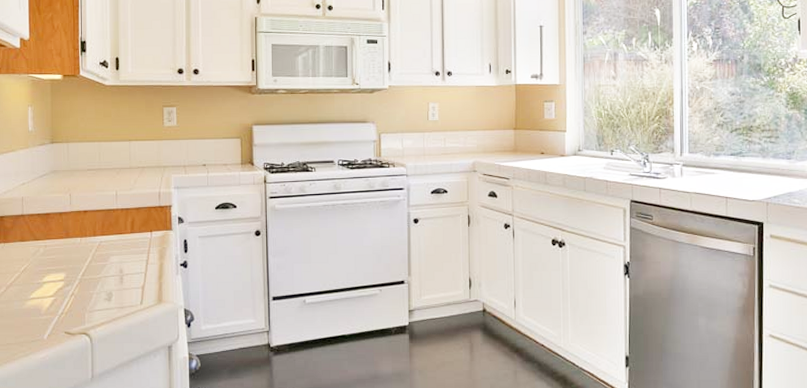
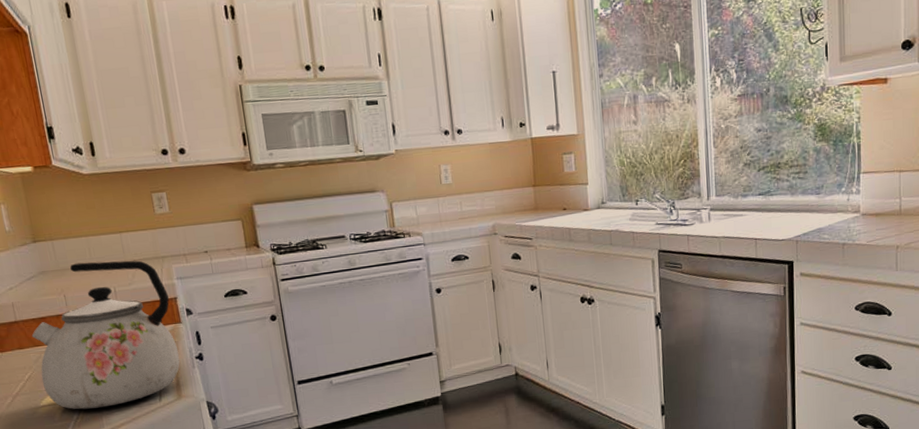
kettle: none [34,165,166,305] -> present [31,260,180,410]

